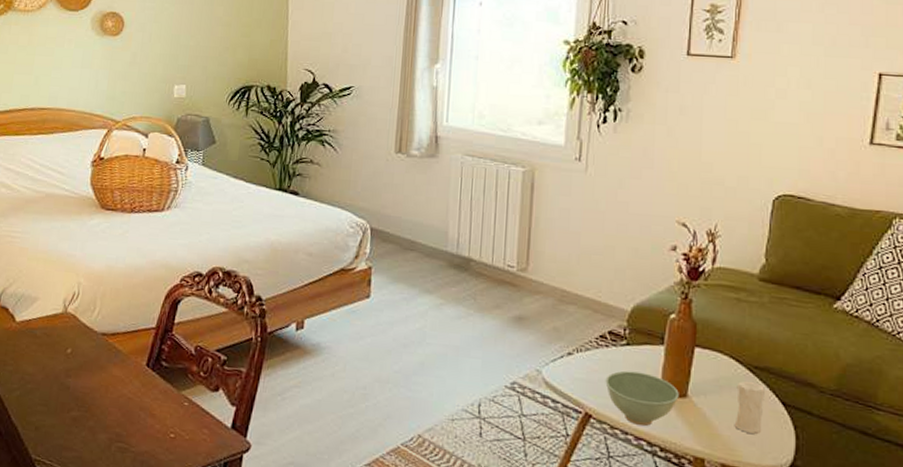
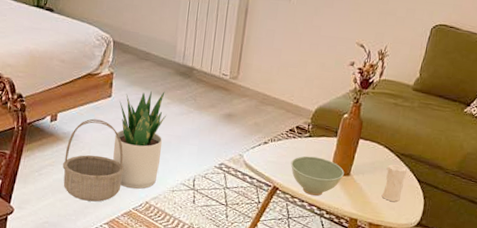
basket: none [311,325,389,435] -> present [63,118,124,202]
planter: none [374,289,440,418] -> present [113,91,167,189]

